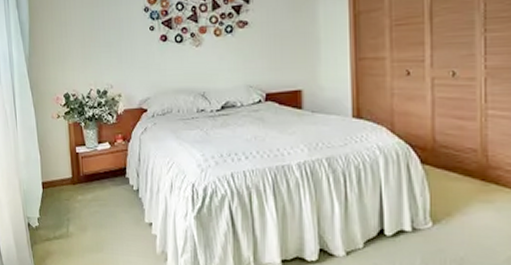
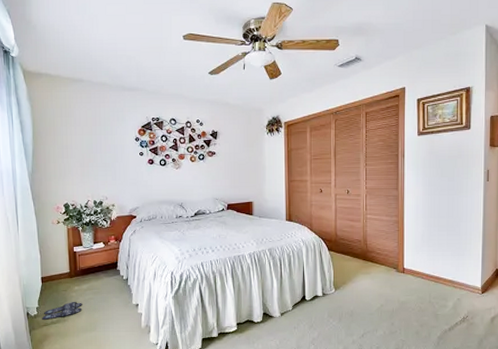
slippers: none [44,213,87,234] -> present [42,301,82,320]

